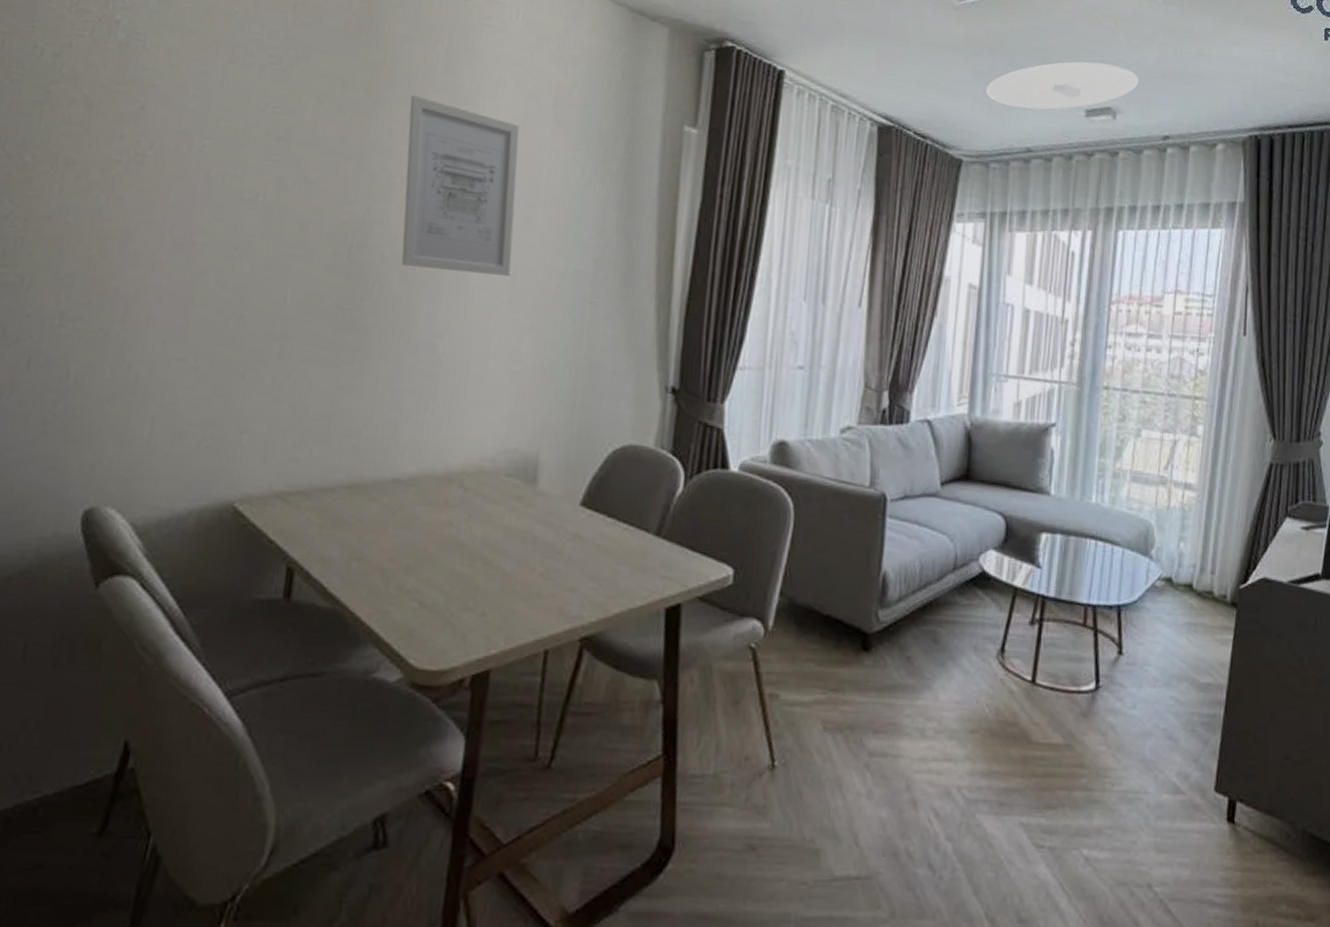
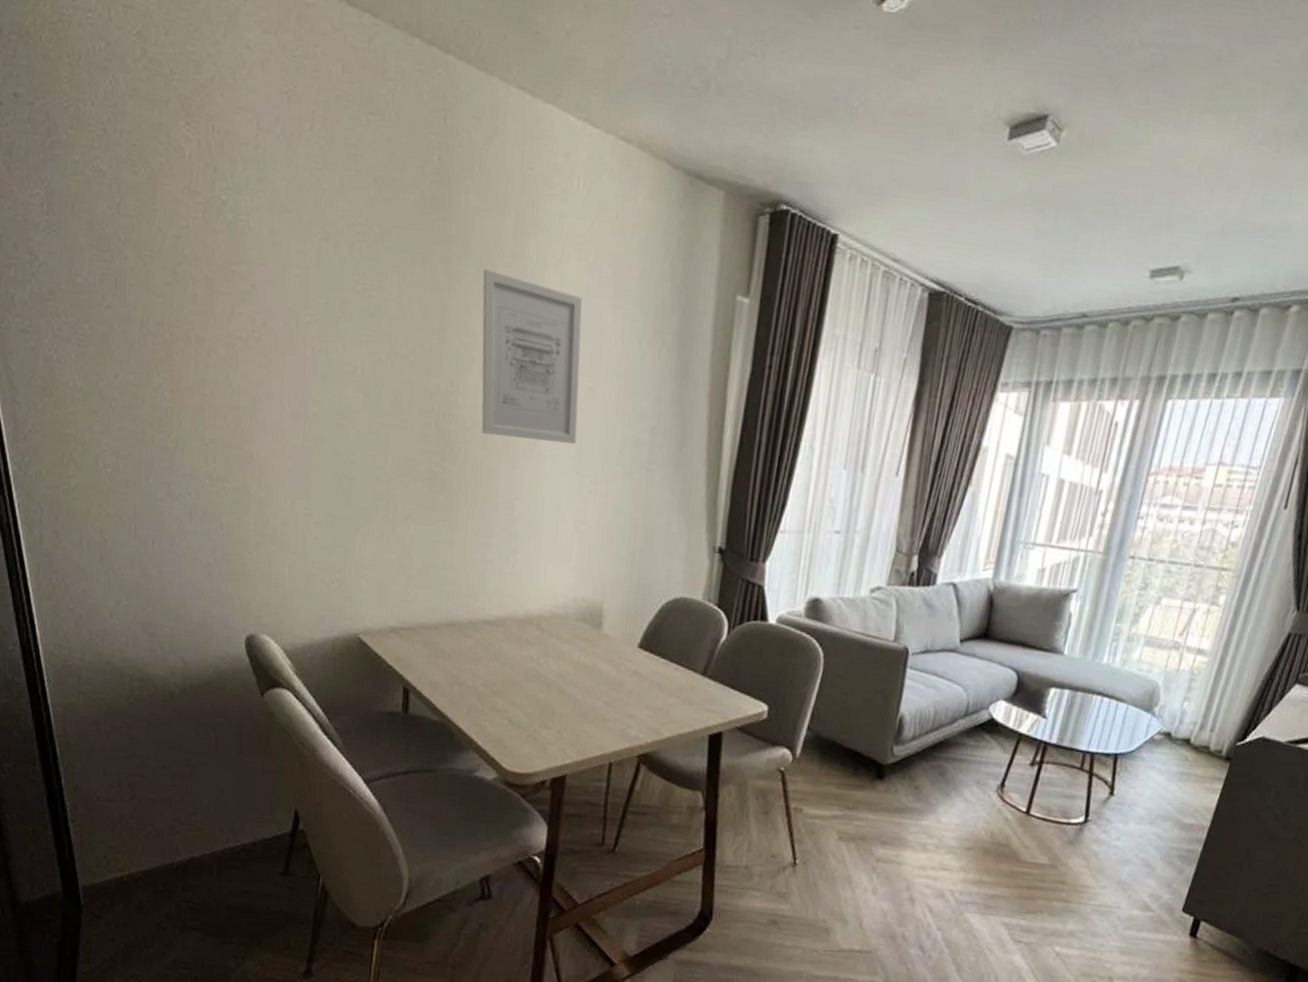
ceiling light: present [986,61,1139,110] -> none [1046,215,1216,271]

